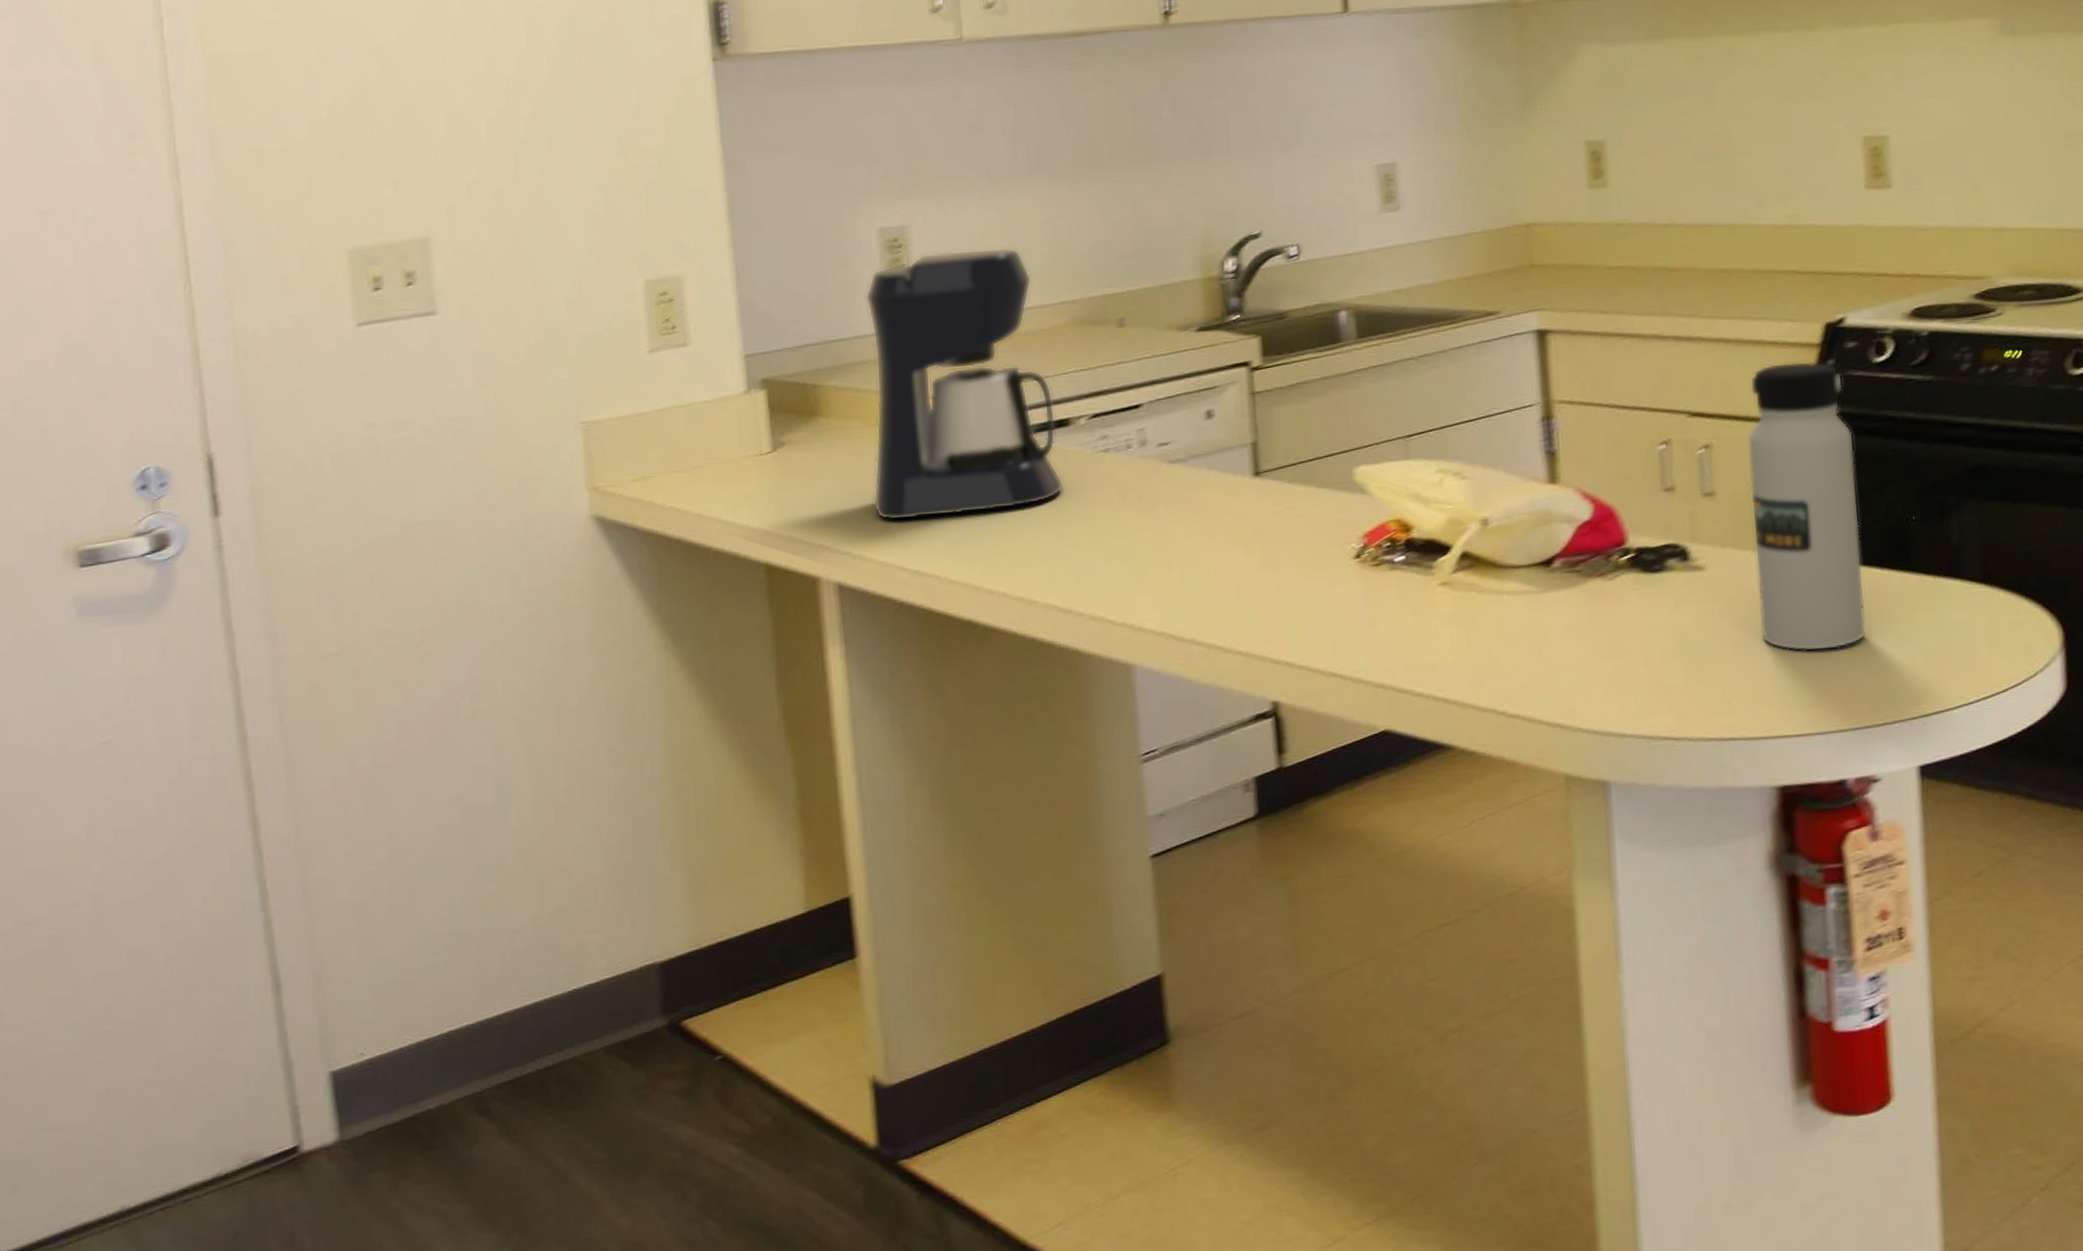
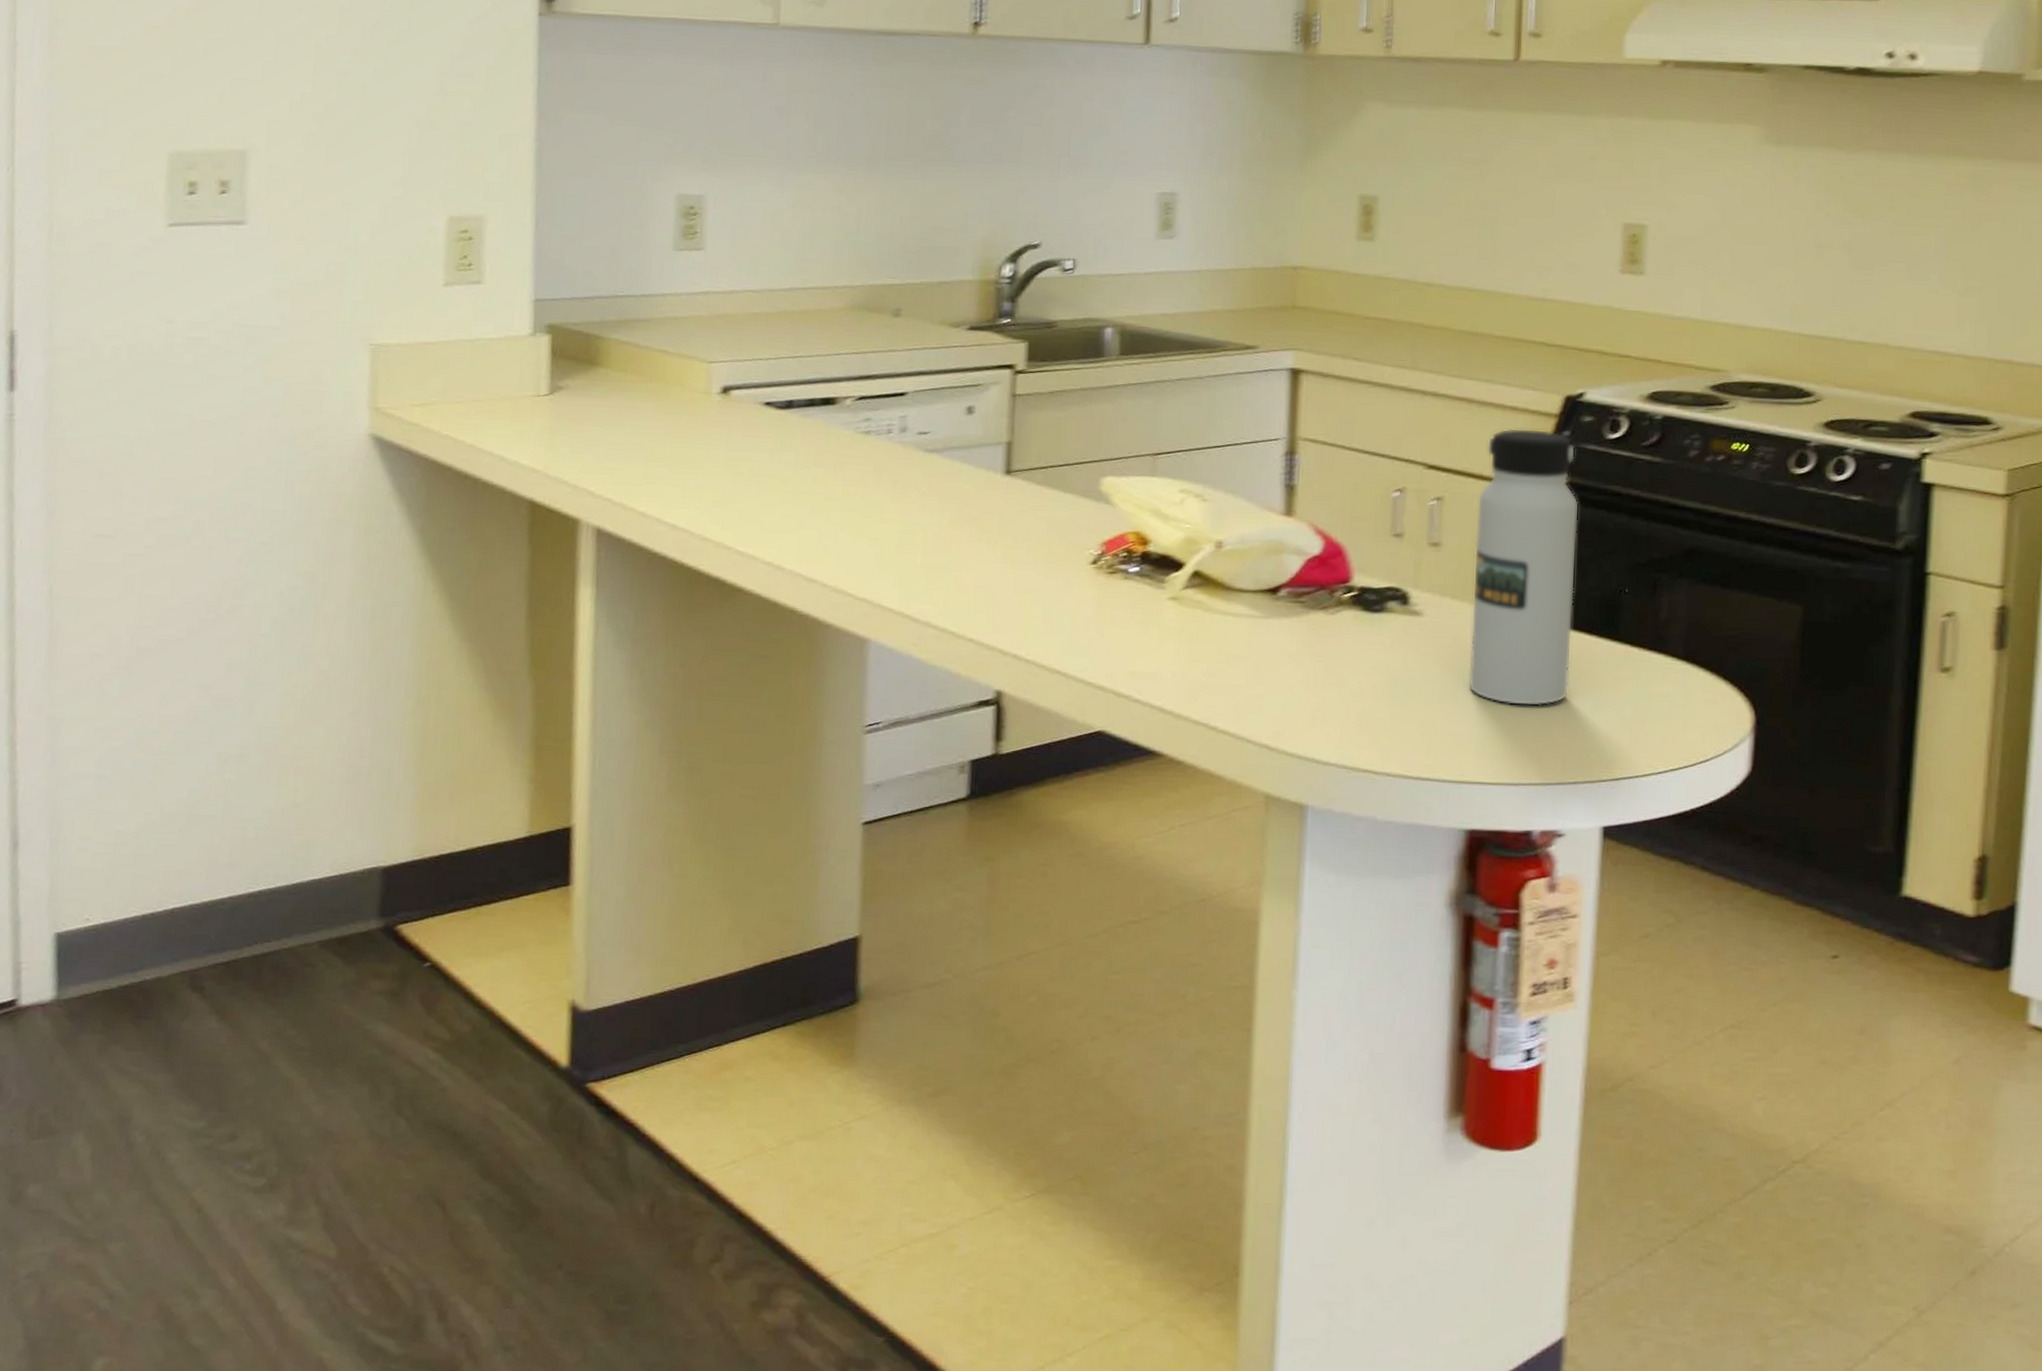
coffee maker: present [865,247,1065,521] -> none [639,224,824,477]

